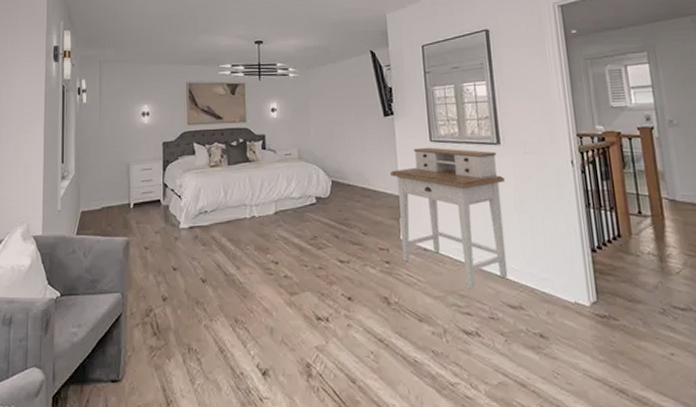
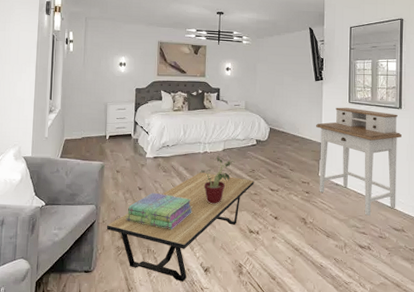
coffee table: none [135,243,318,390] -> present [106,172,255,282]
stack of books: none [159,273,242,320] -> present [125,192,192,229]
potted plant: none [248,220,291,284] -> present [200,155,235,204]

